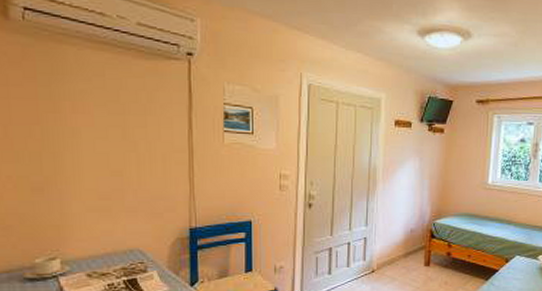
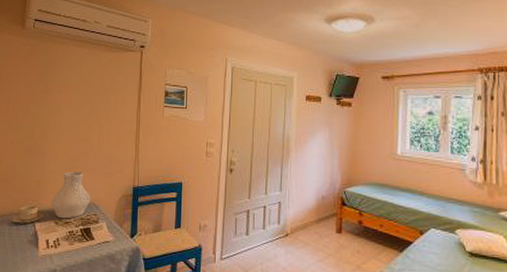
vase: none [78,213,135,270] -> present [51,171,91,219]

